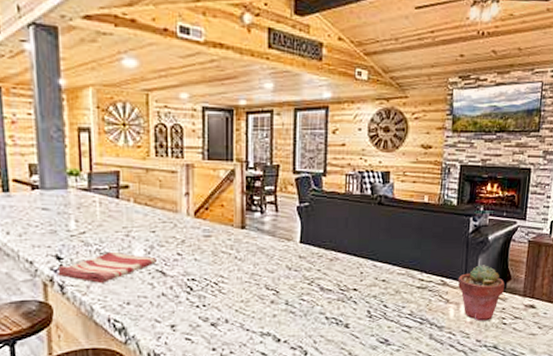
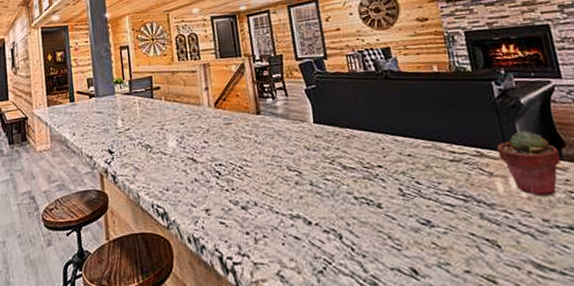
dish towel: present [57,251,158,283] -> none [110,143,189,172]

